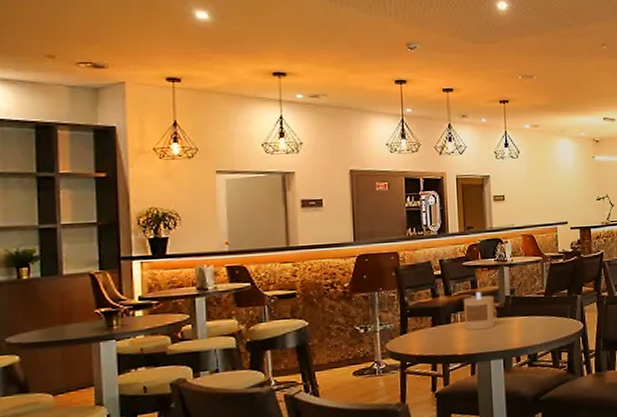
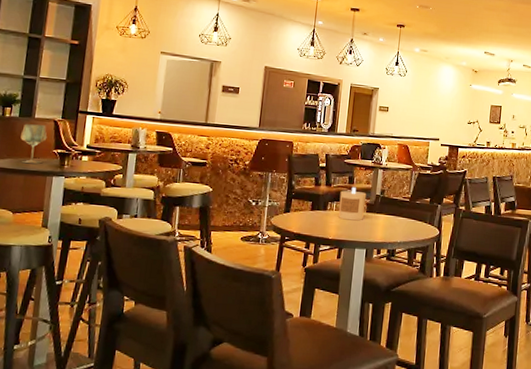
wine glass: none [48,281,84,333] -> present [21,124,48,164]

